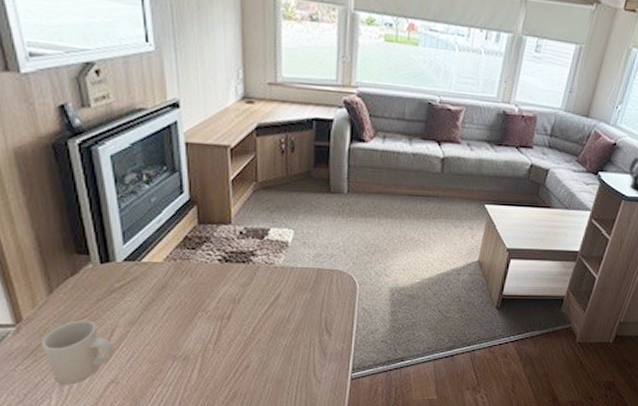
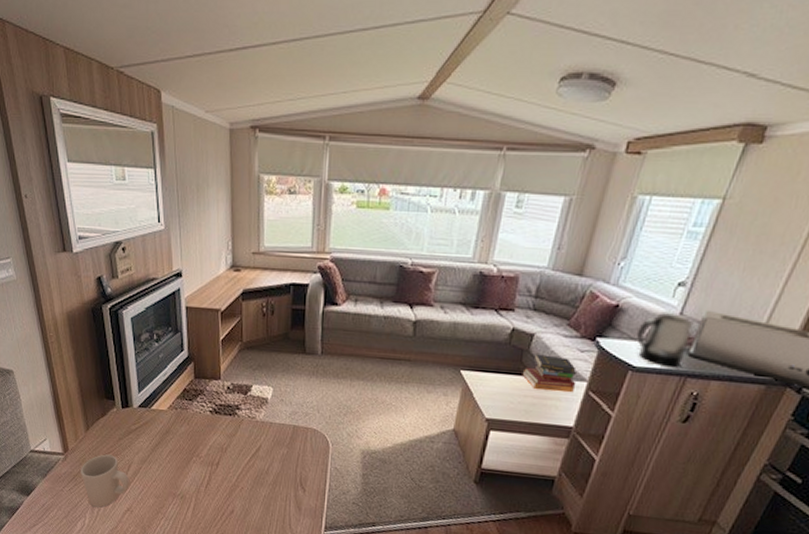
books: none [538,187,582,221] -> present [522,354,576,393]

